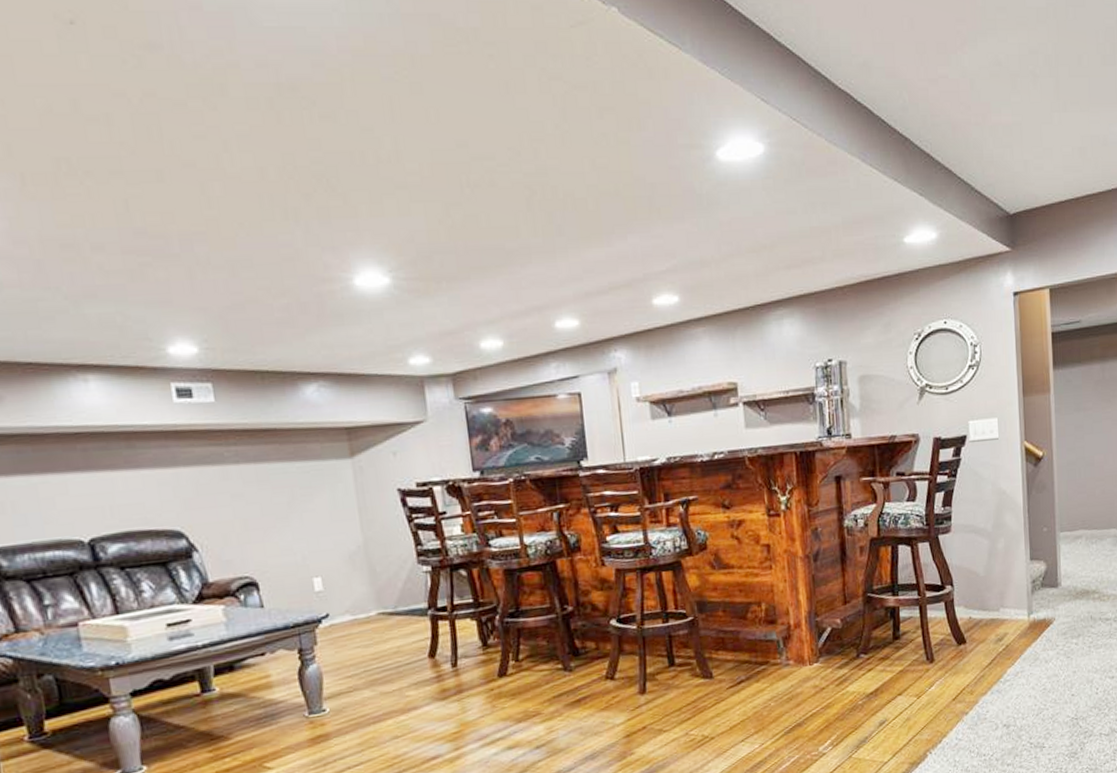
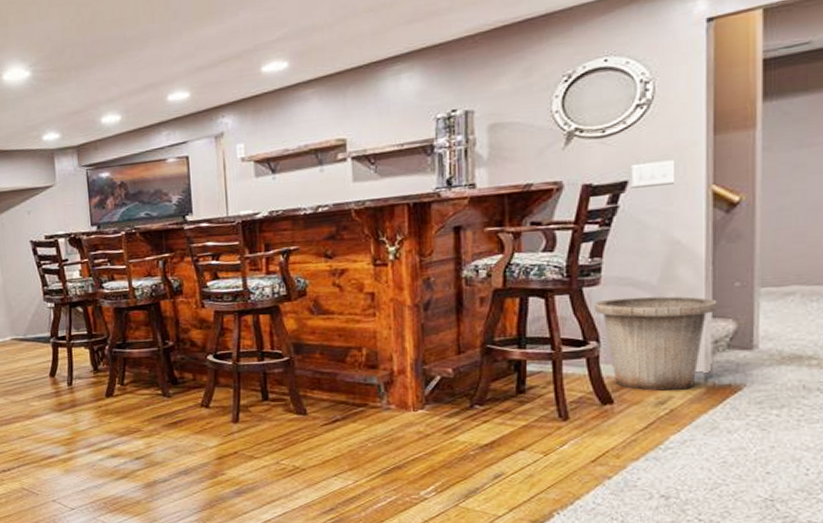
trash can: none [947,541,1033,629] -> present [593,296,717,392]

